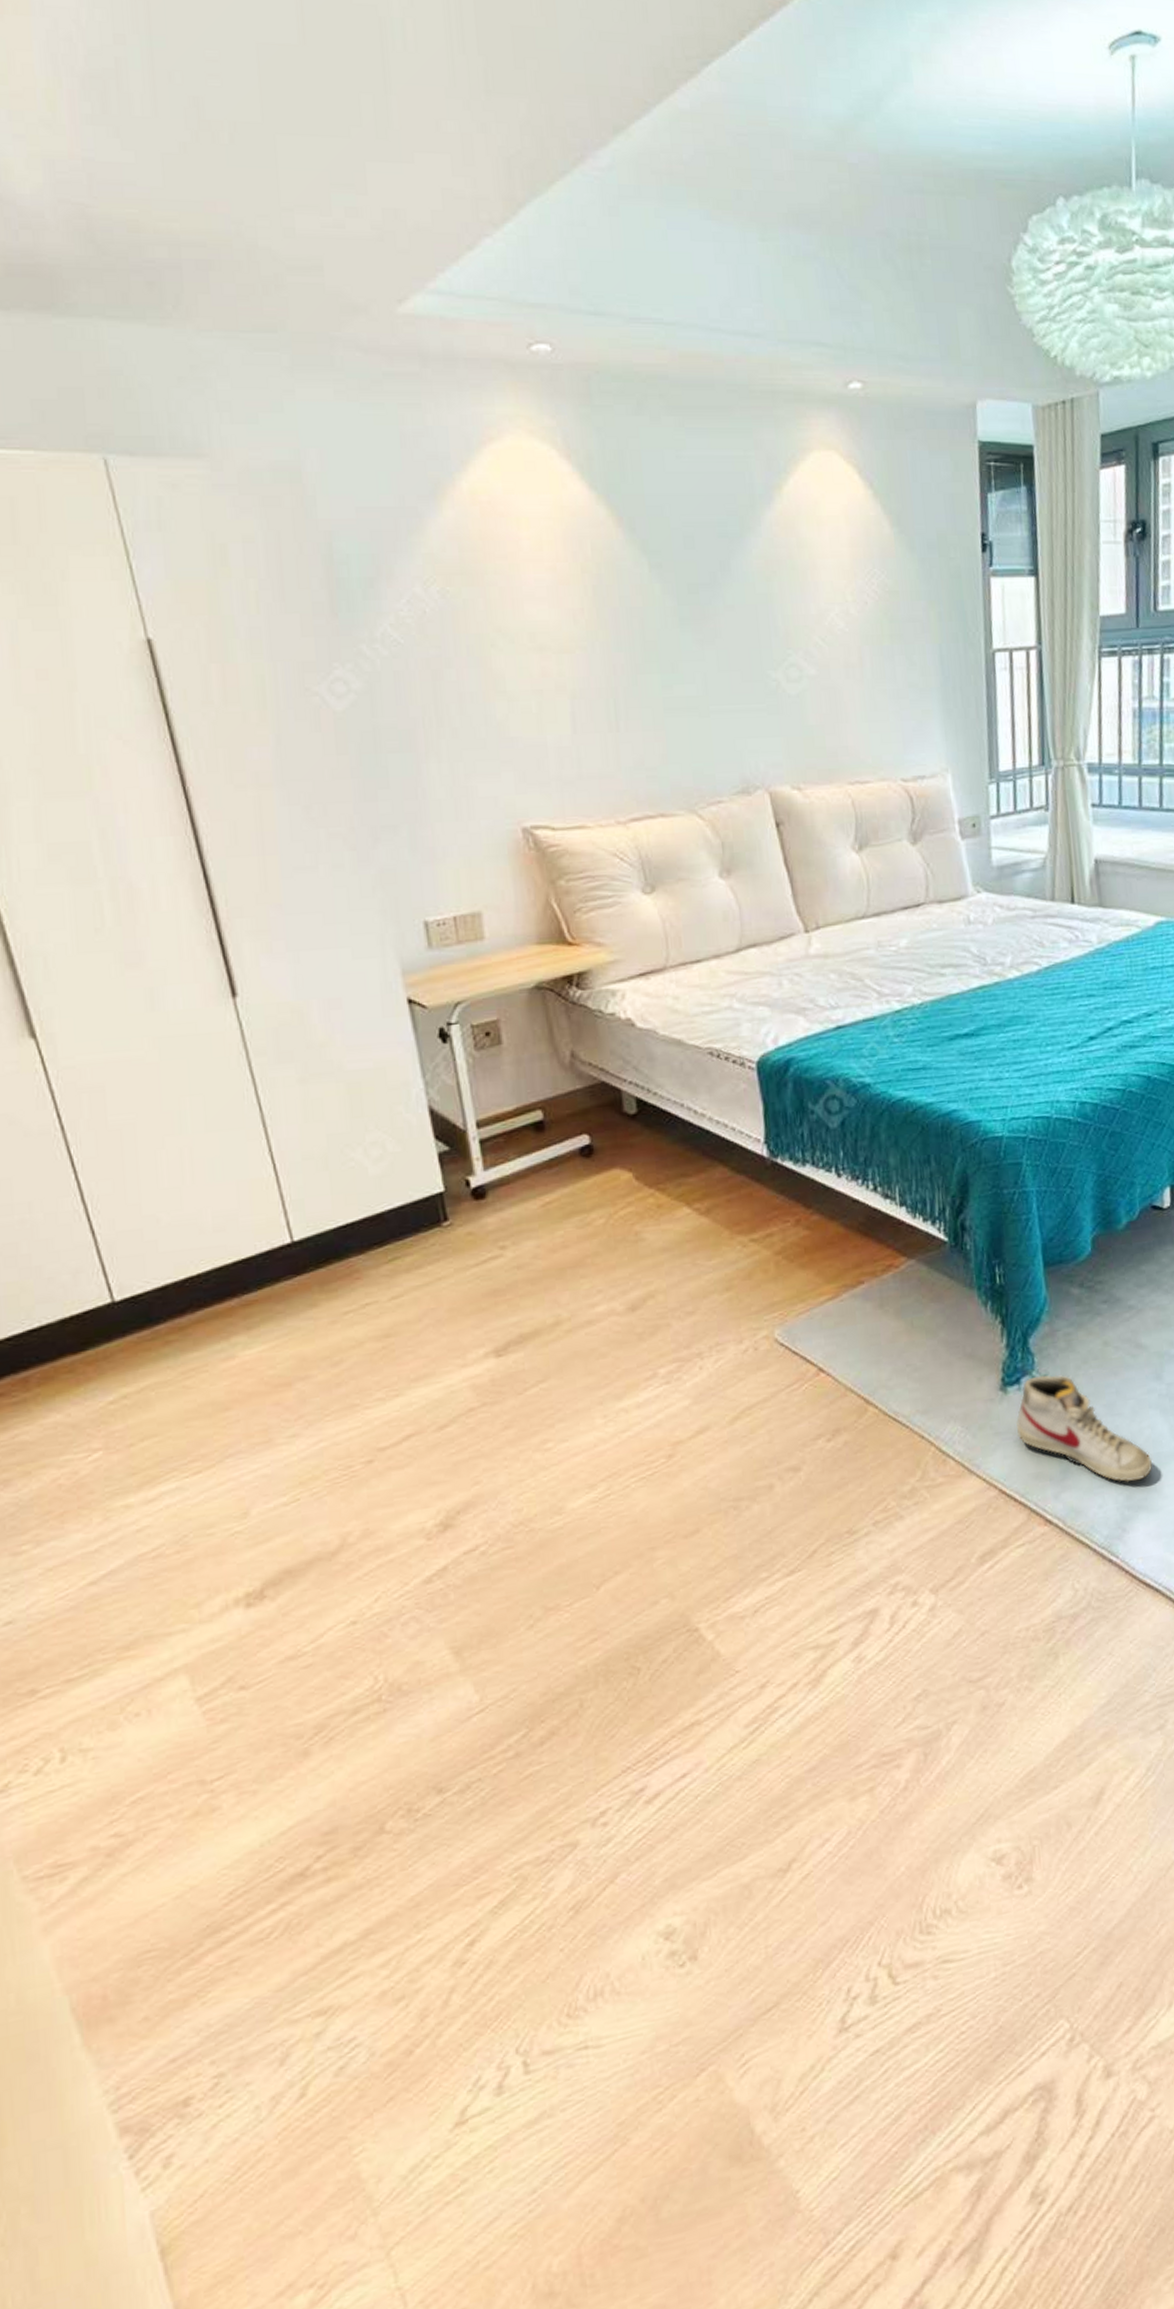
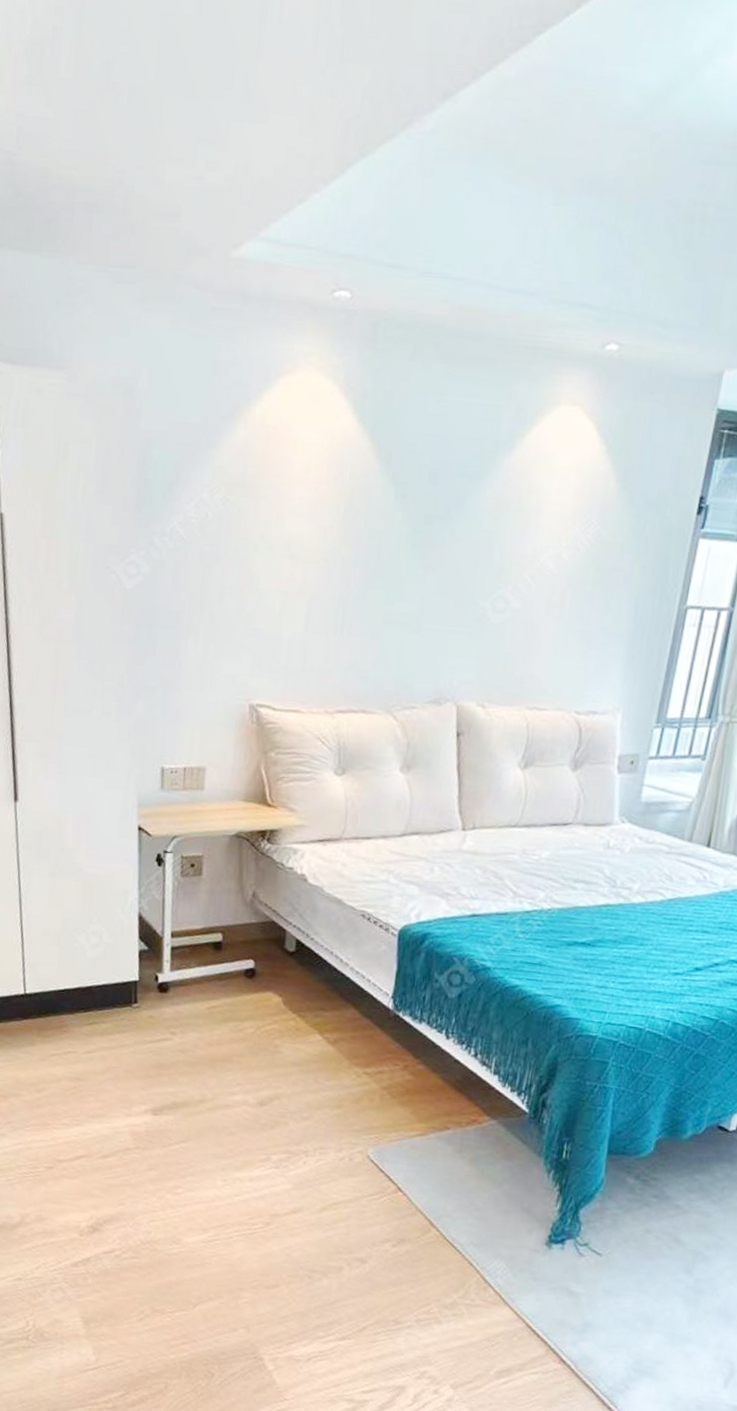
shoe: present [1016,1374,1153,1483] -> none [552,1241,667,1351]

